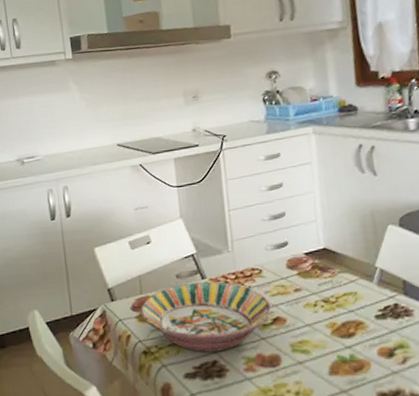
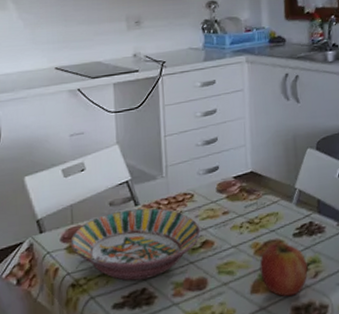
fruit: none [338,322,395,382] -> present [259,241,308,297]

